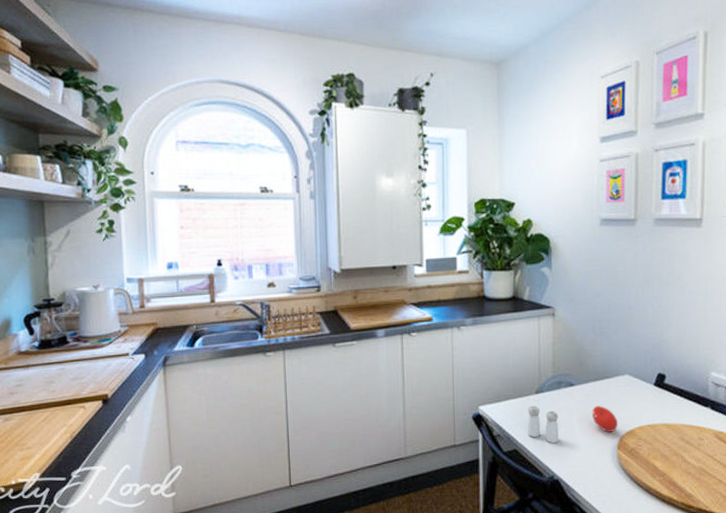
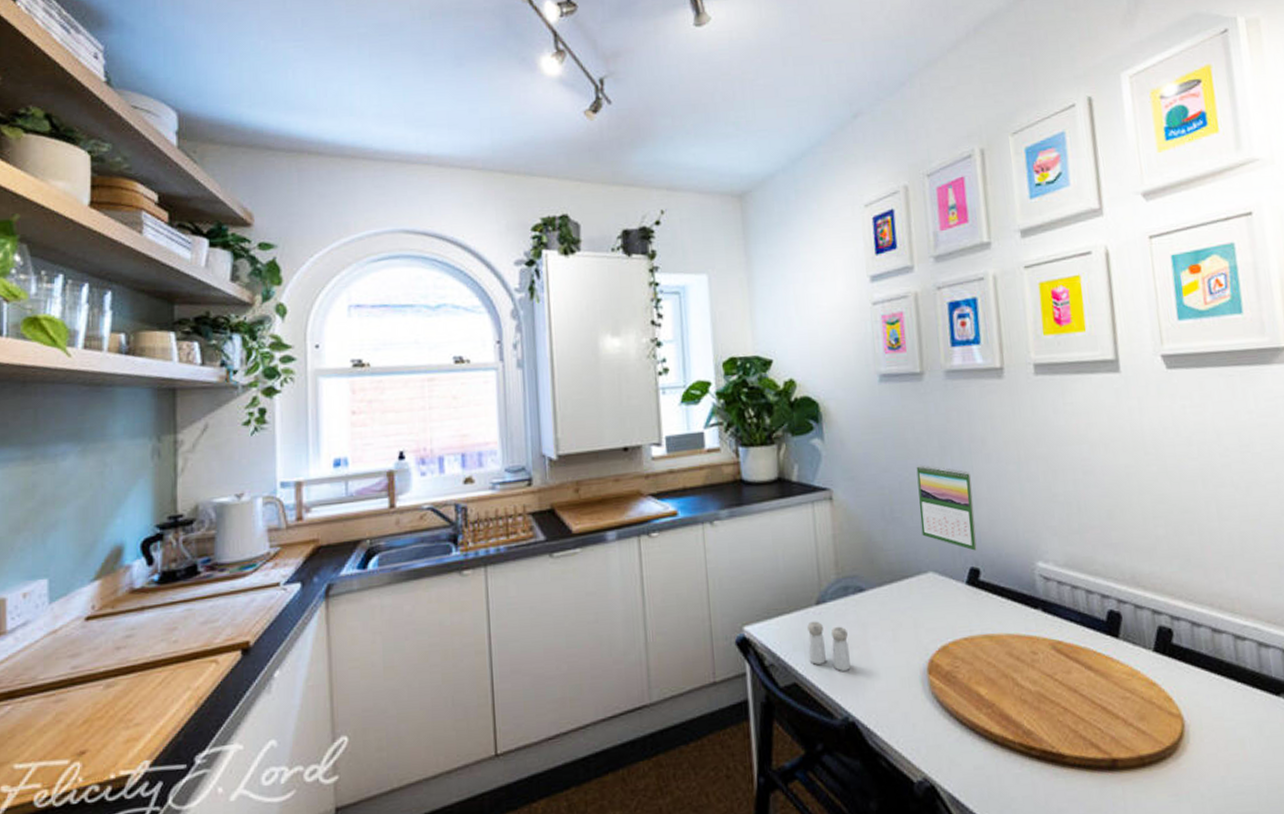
fruit: present [591,406,618,432] -> none [890,616,926,651]
calendar: none [623,292,667,361] -> present [916,464,977,551]

